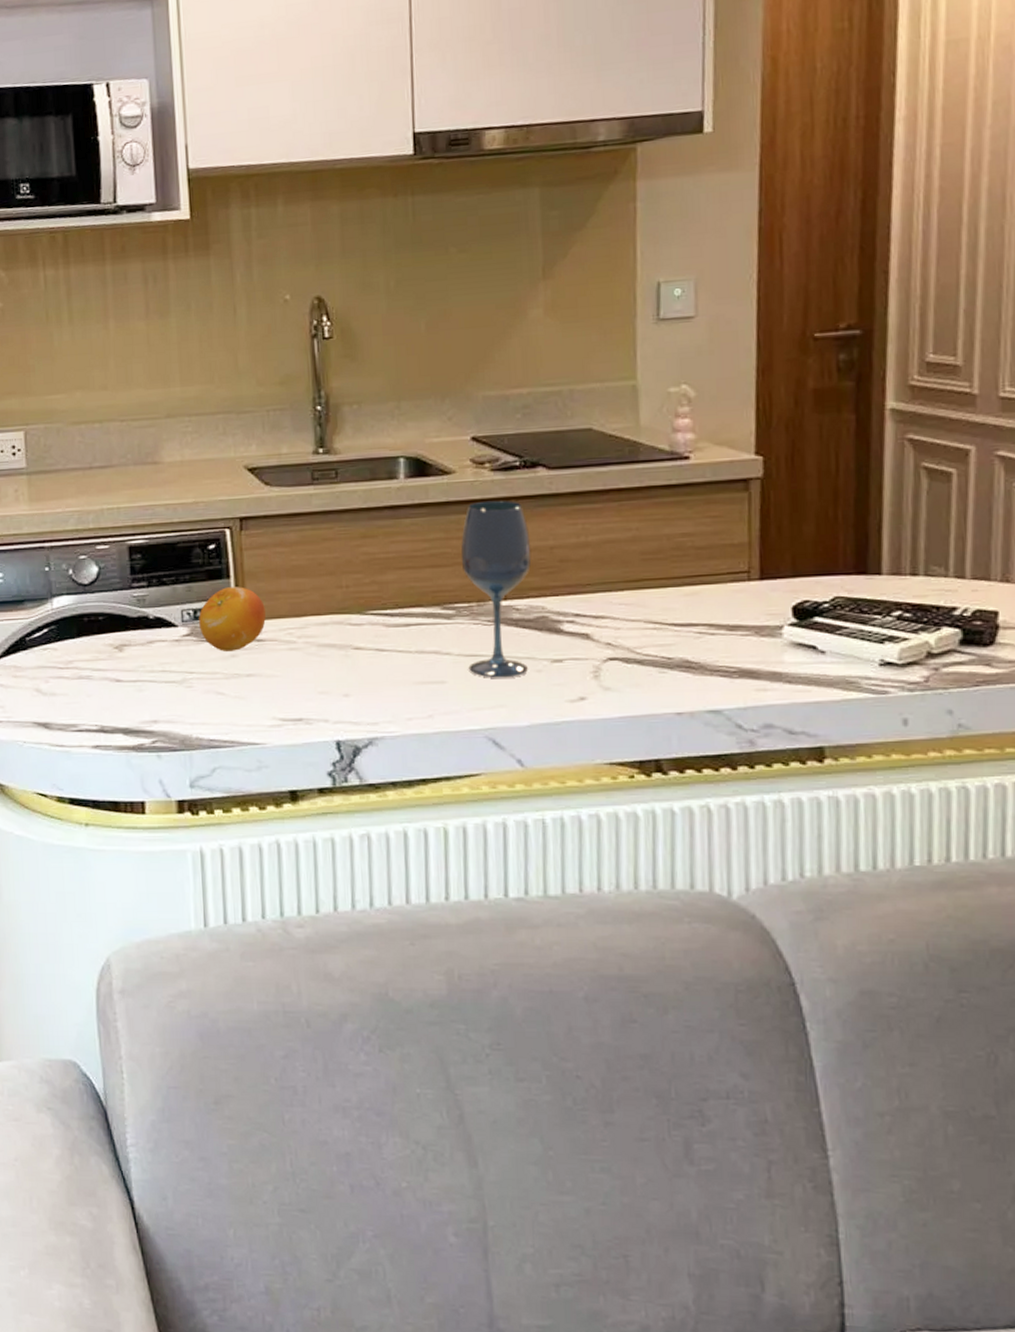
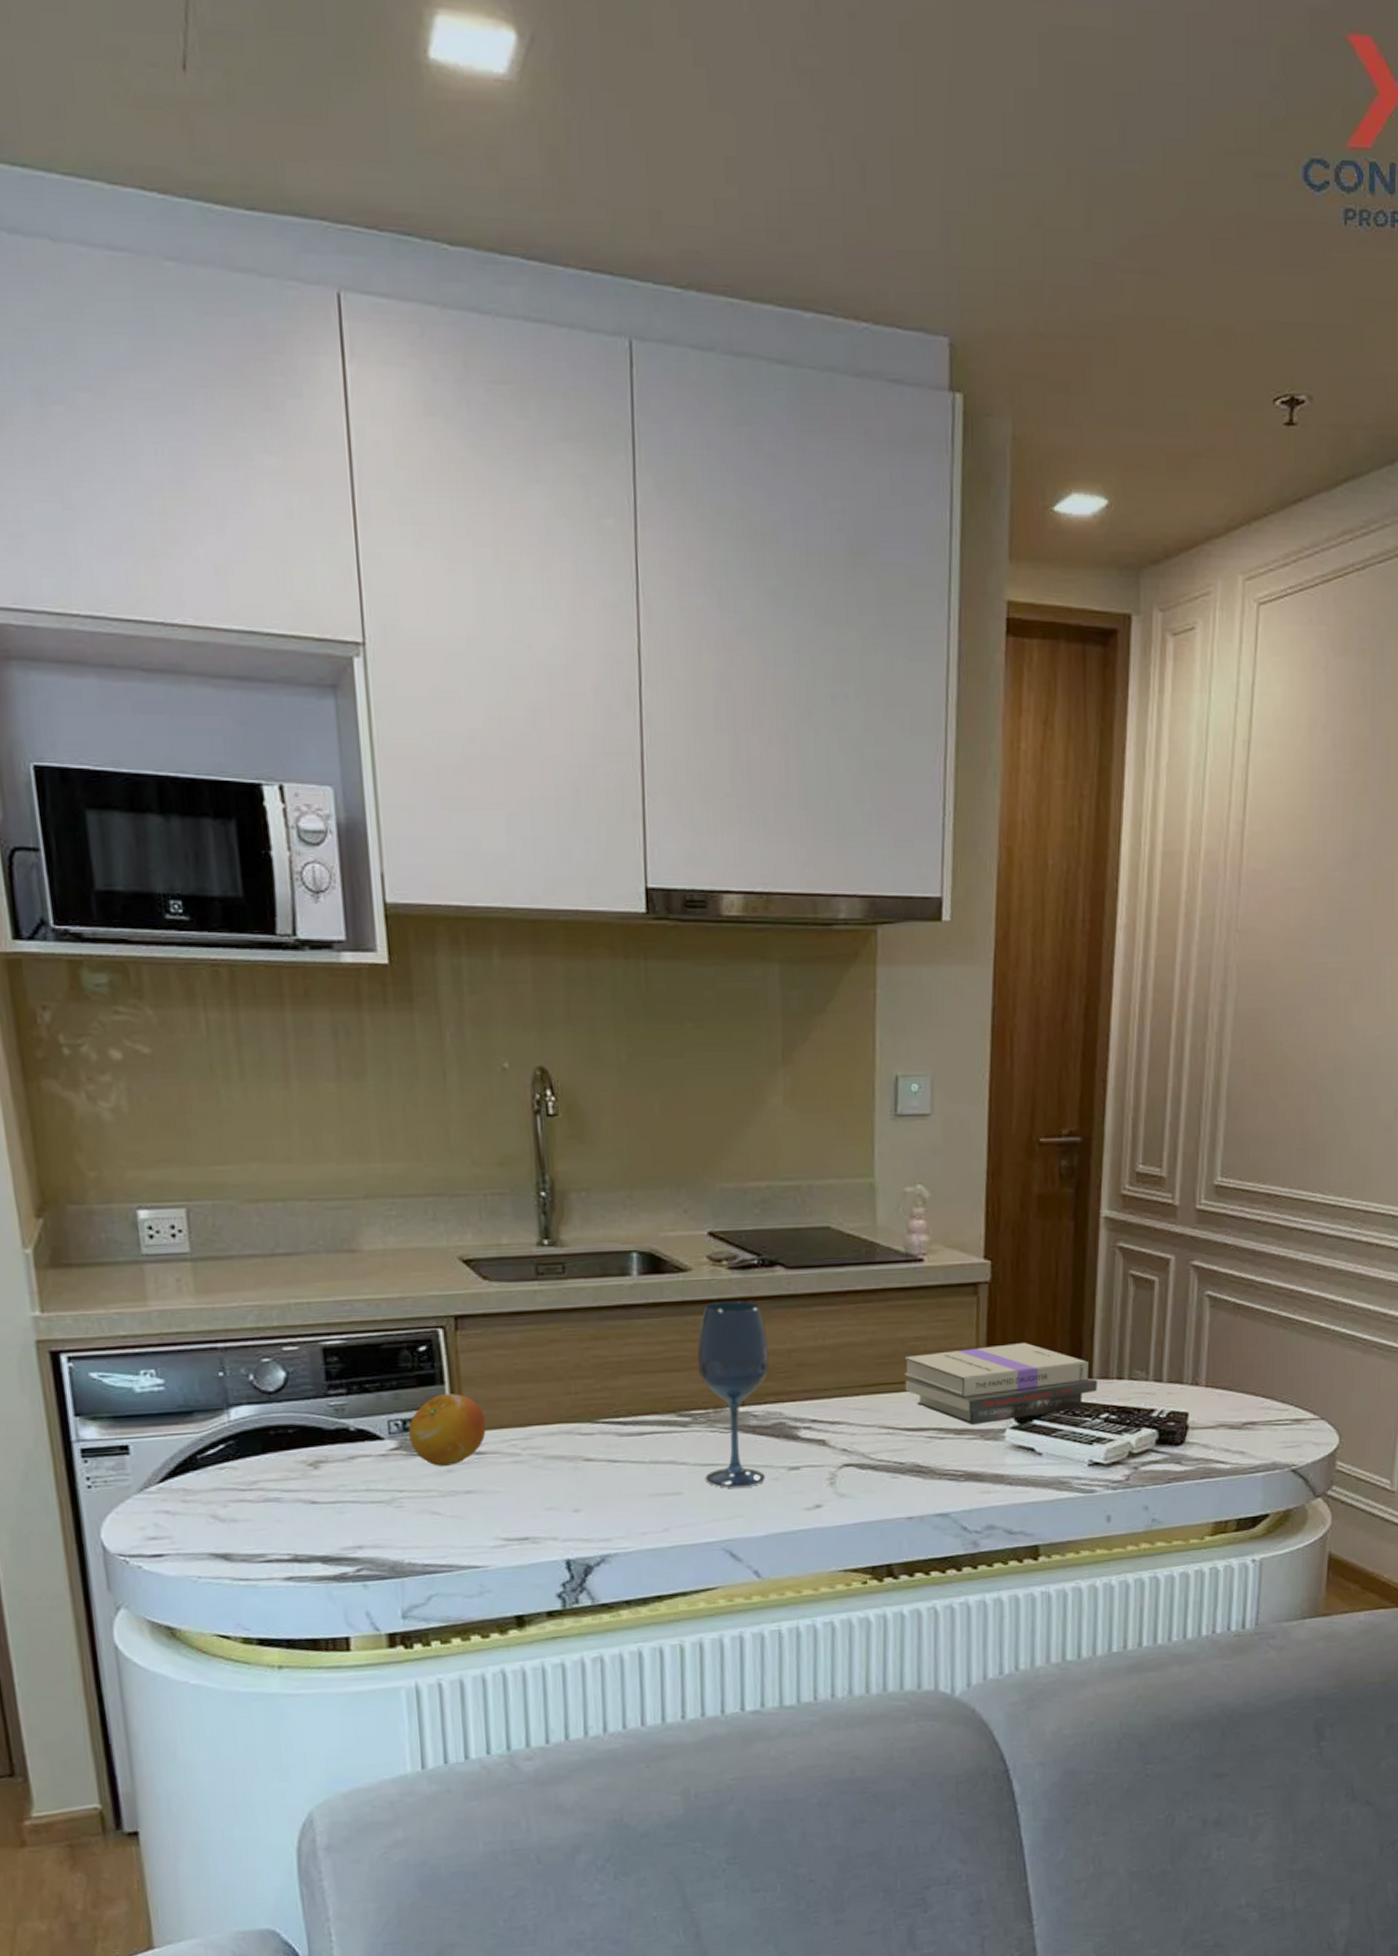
books: none [670,538,887,622] -> present [904,1343,1097,1426]

